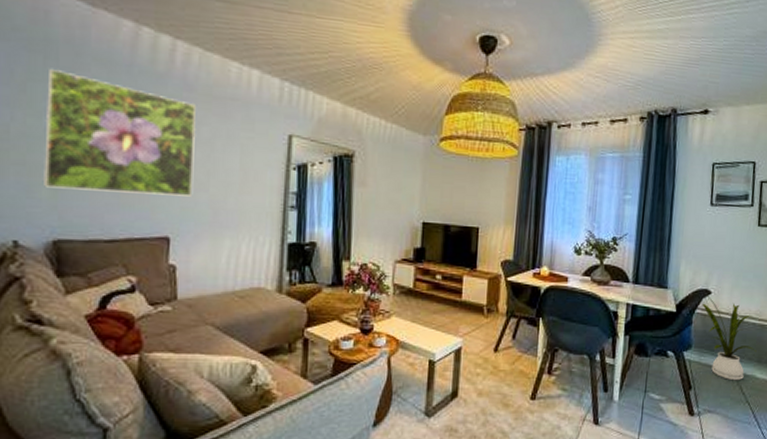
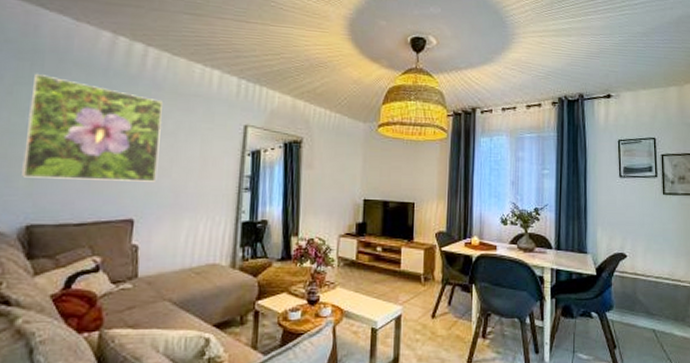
house plant: present [702,296,757,381] -> none [619,259,673,339]

